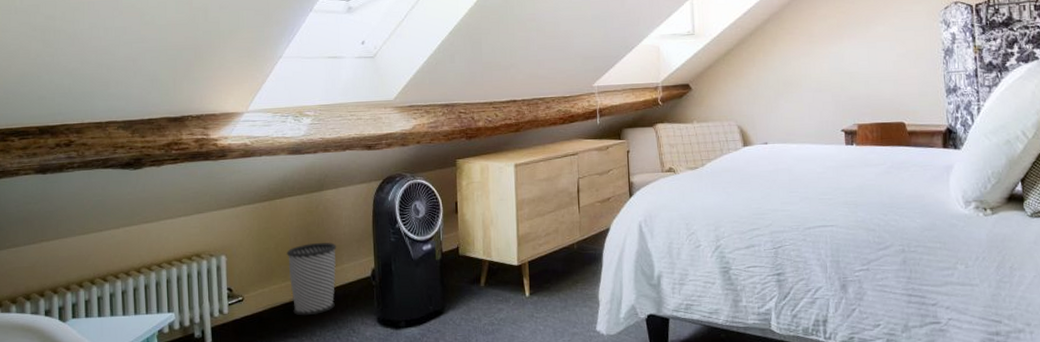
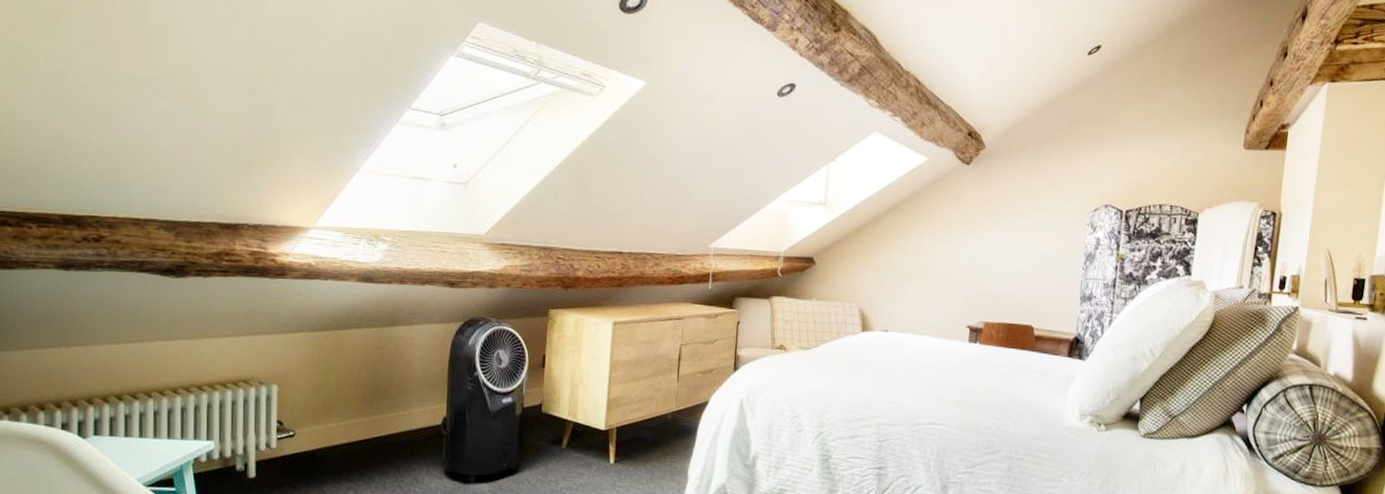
wastebasket: present [287,243,337,316] -> none [348,382,405,460]

